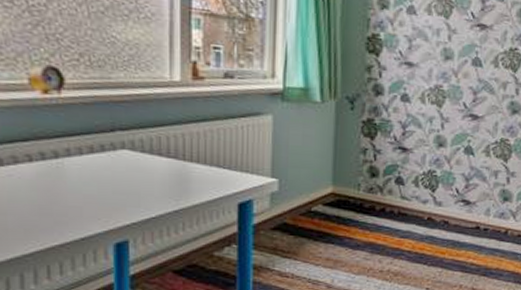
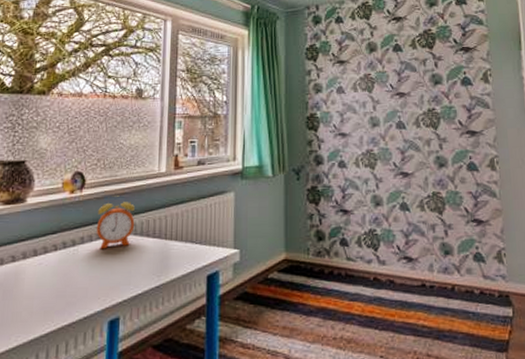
alarm clock: none [86,102,141,165] -> present [96,195,135,249]

